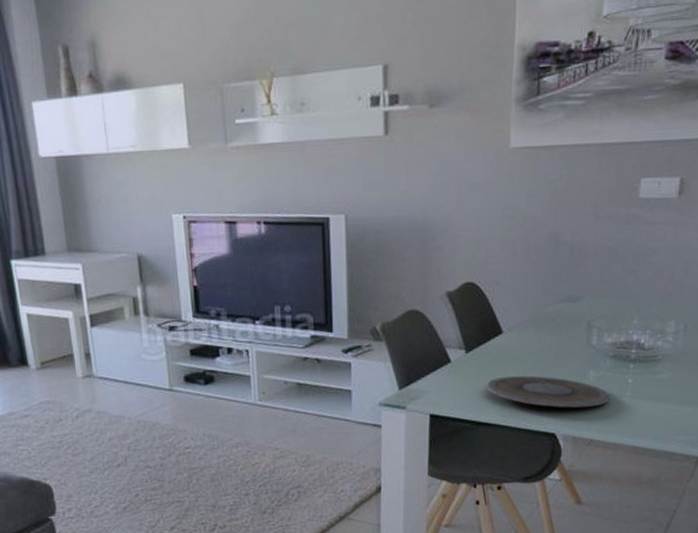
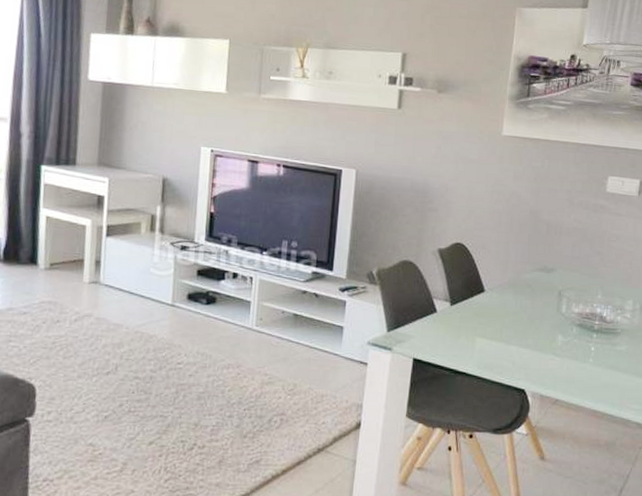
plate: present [487,375,609,408] -> none [467,331,575,369]

